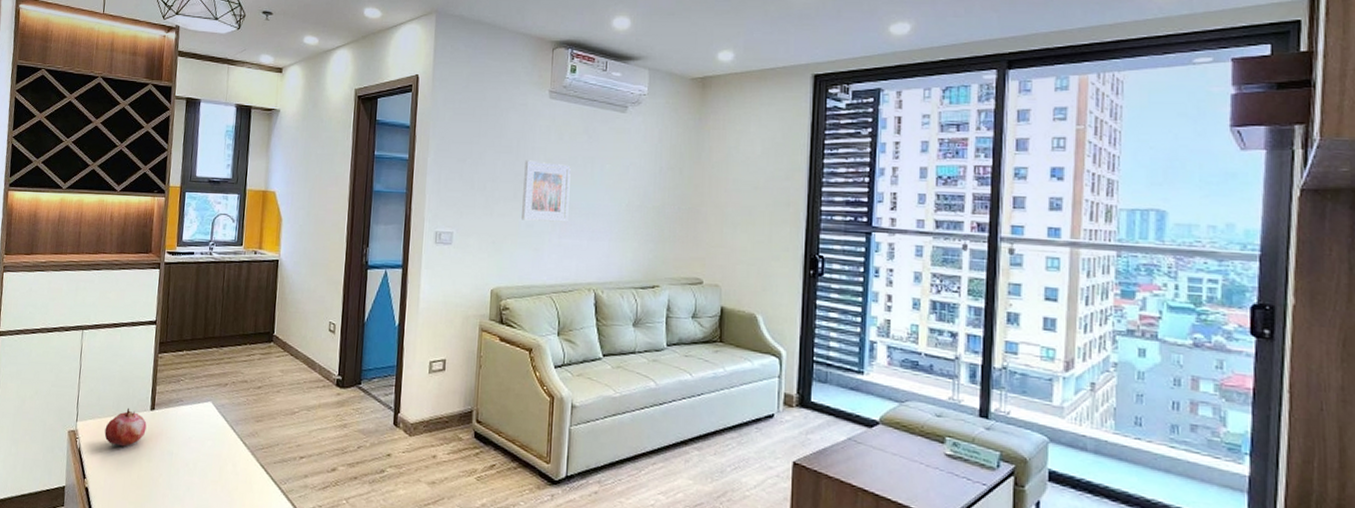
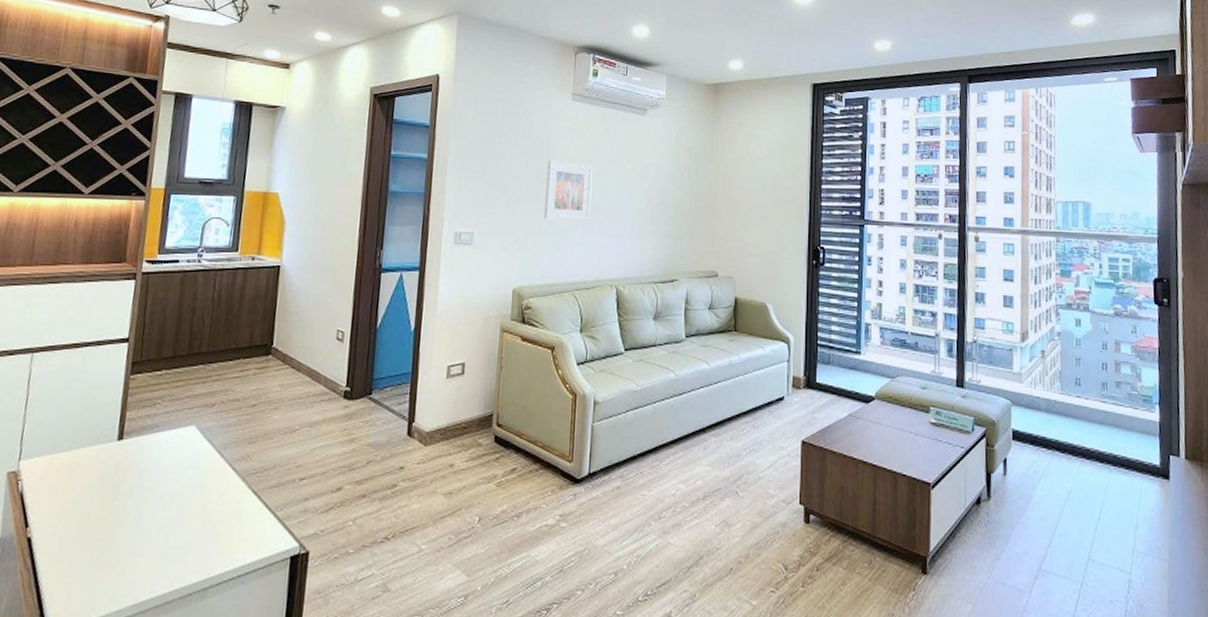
fruit: present [104,407,147,447] -> none [56,439,112,486]

